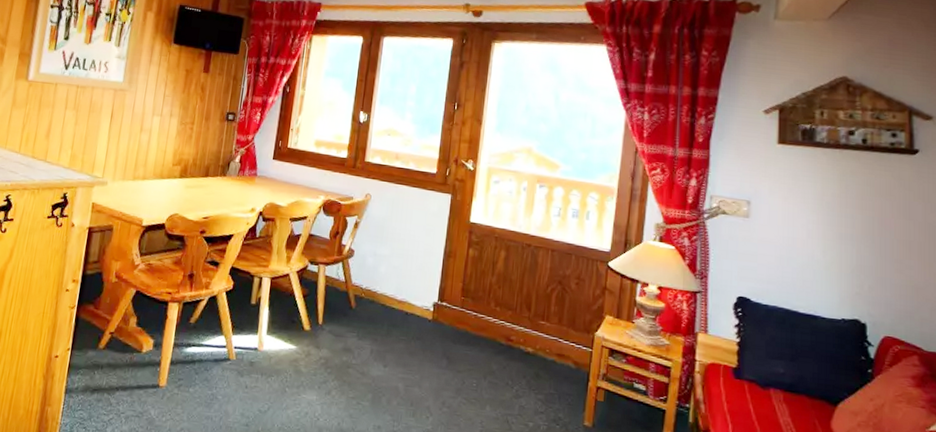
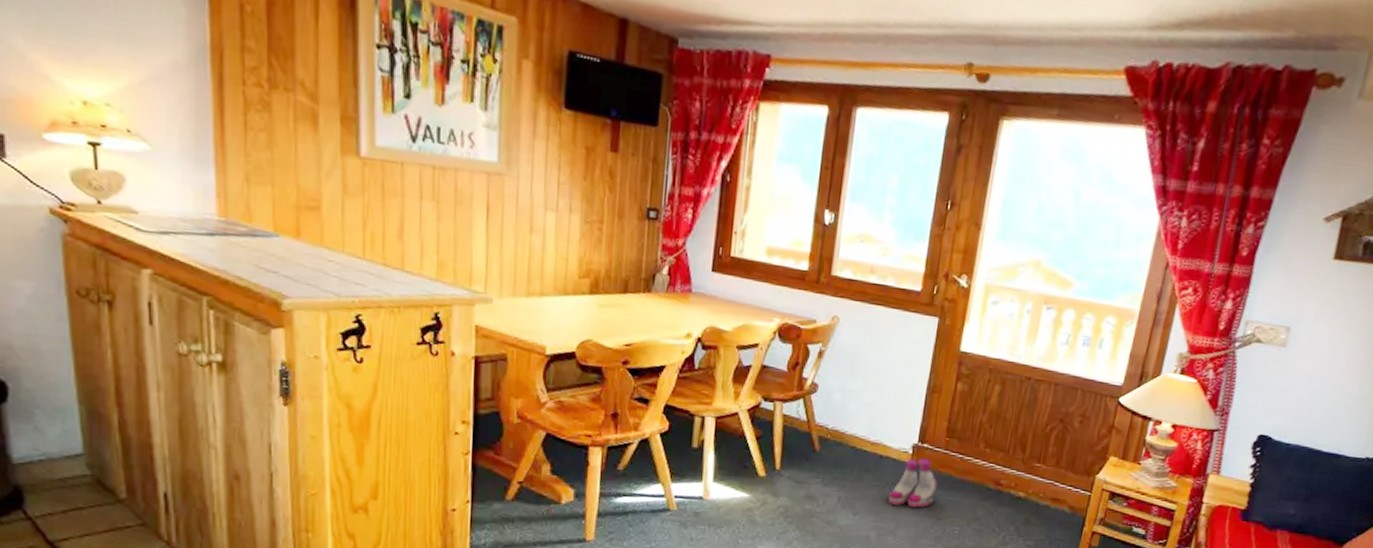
boots: none [414,315,456,361] -> present [888,458,938,508]

